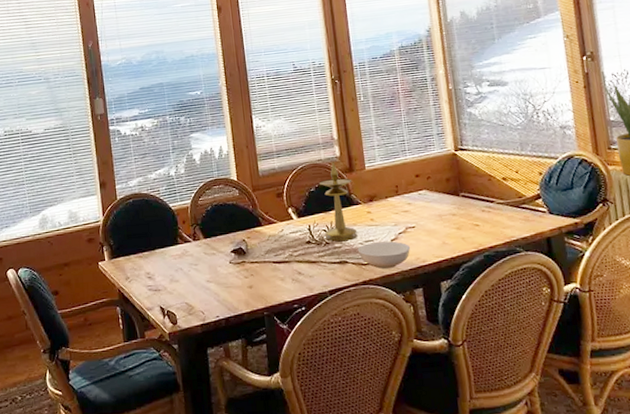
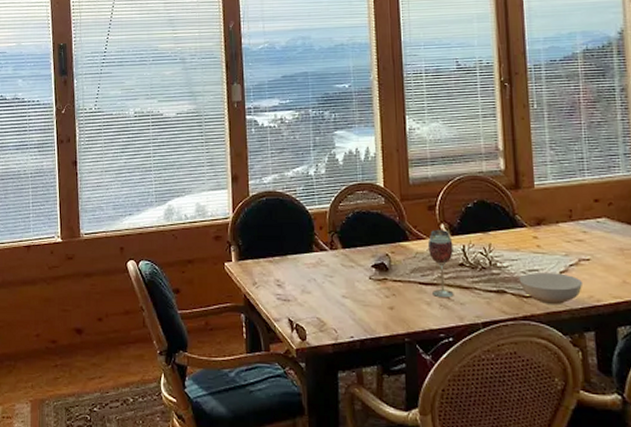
wineglass: none [278,213,304,273] -> present [427,230,454,298]
candlestick: present [318,162,358,242] -> none [477,176,521,268]

